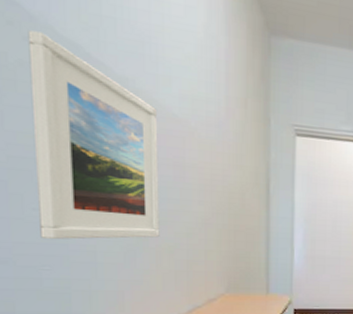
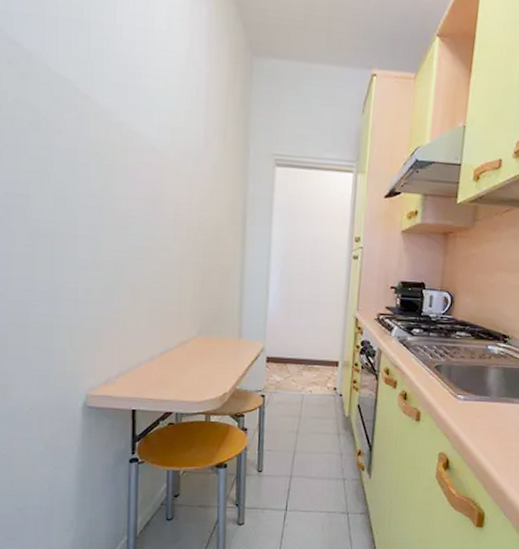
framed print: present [28,30,160,240] -> none [25,68,138,276]

